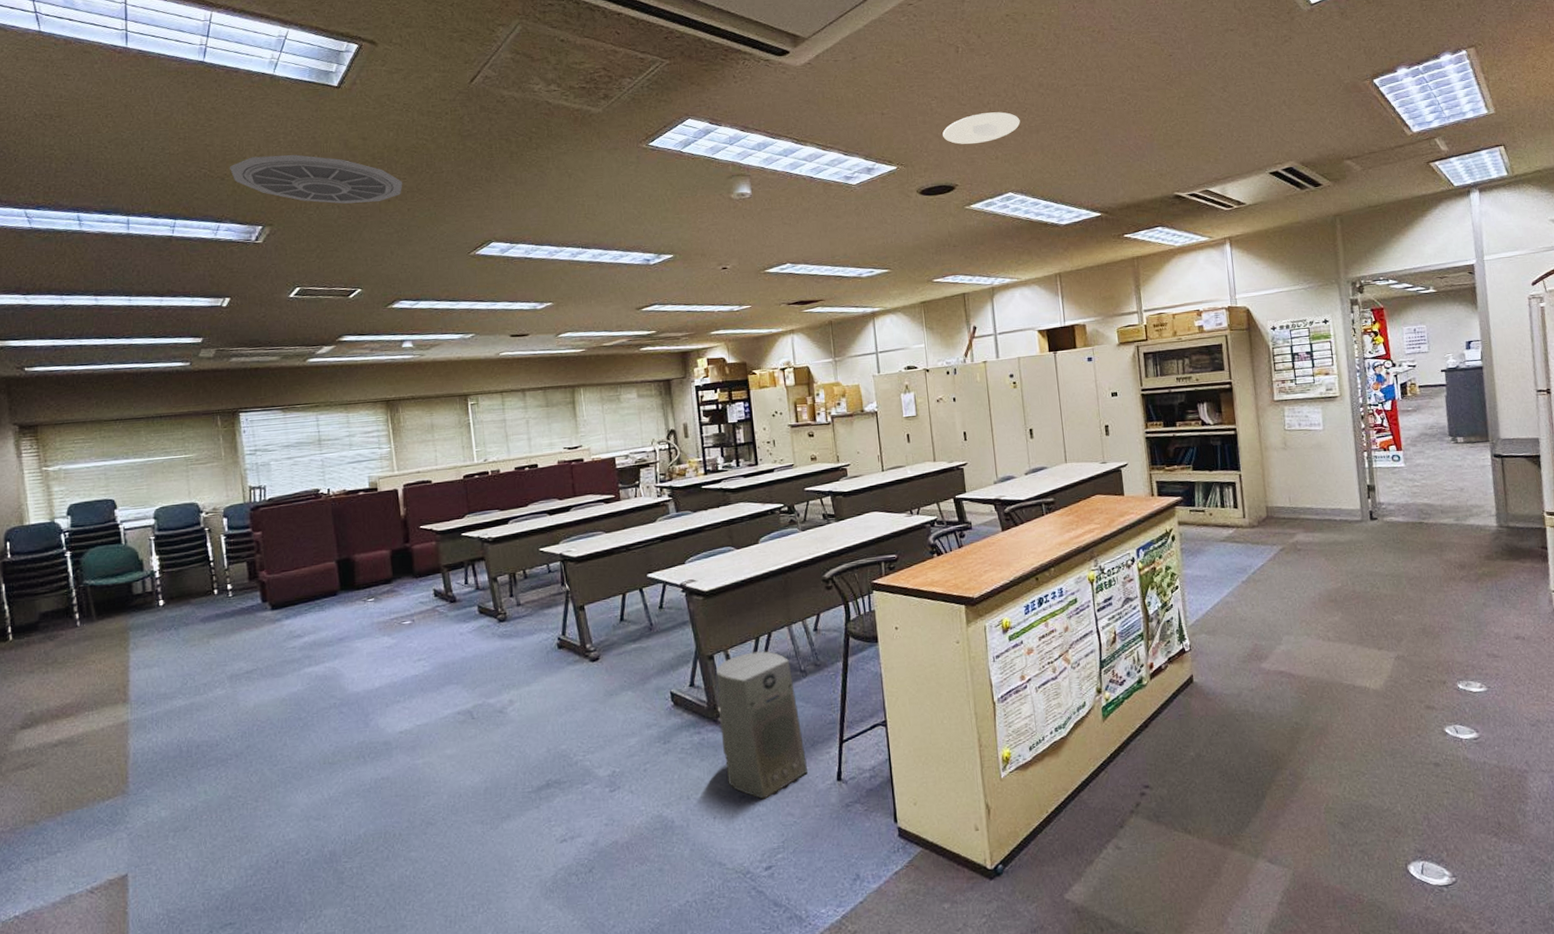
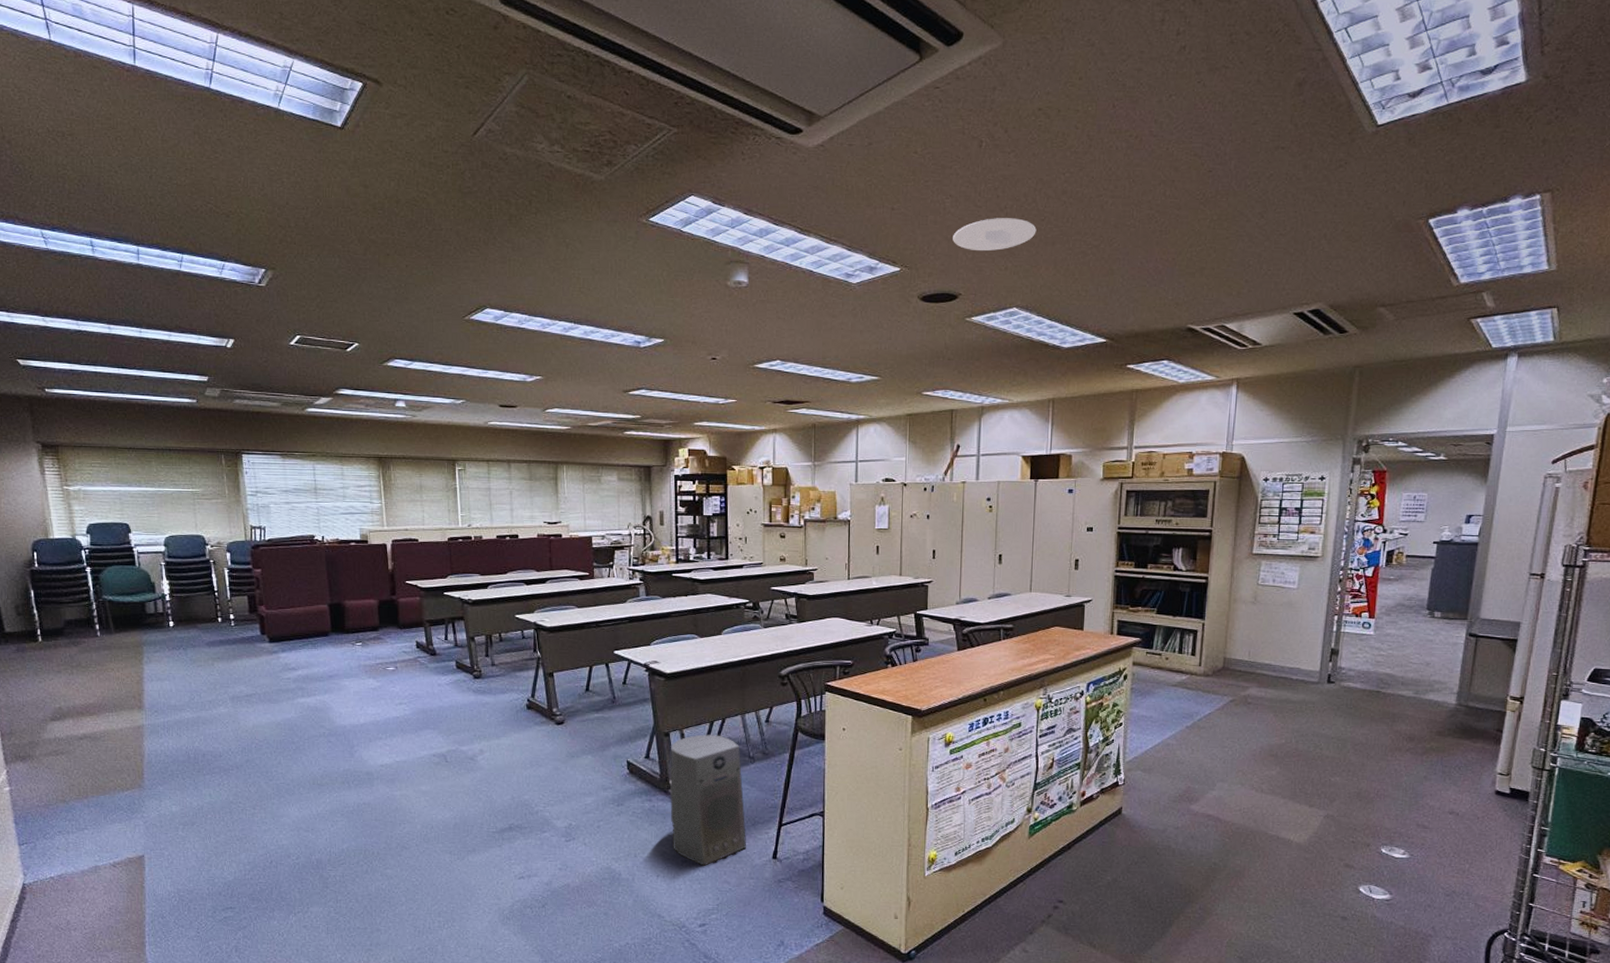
ceiling vent: present [230,154,403,204] -> none [235,195,402,254]

